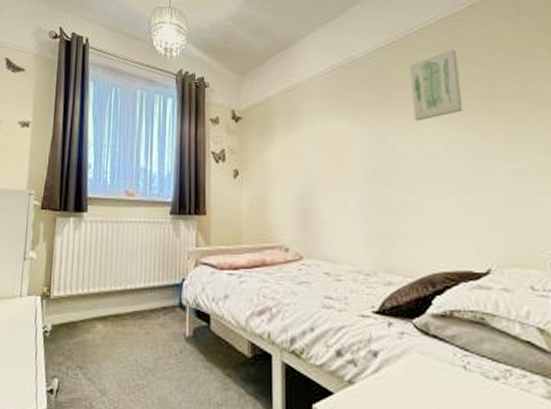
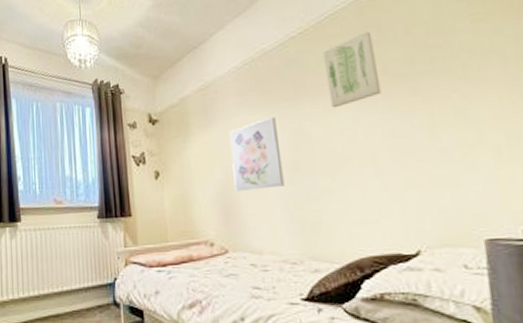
wall art: none [313,124,364,197] -> present [229,116,285,191]

